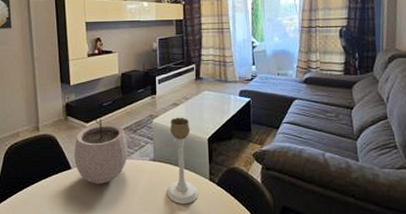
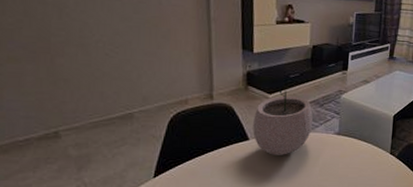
candle holder: present [167,117,198,205] -> none [348,94,378,175]

